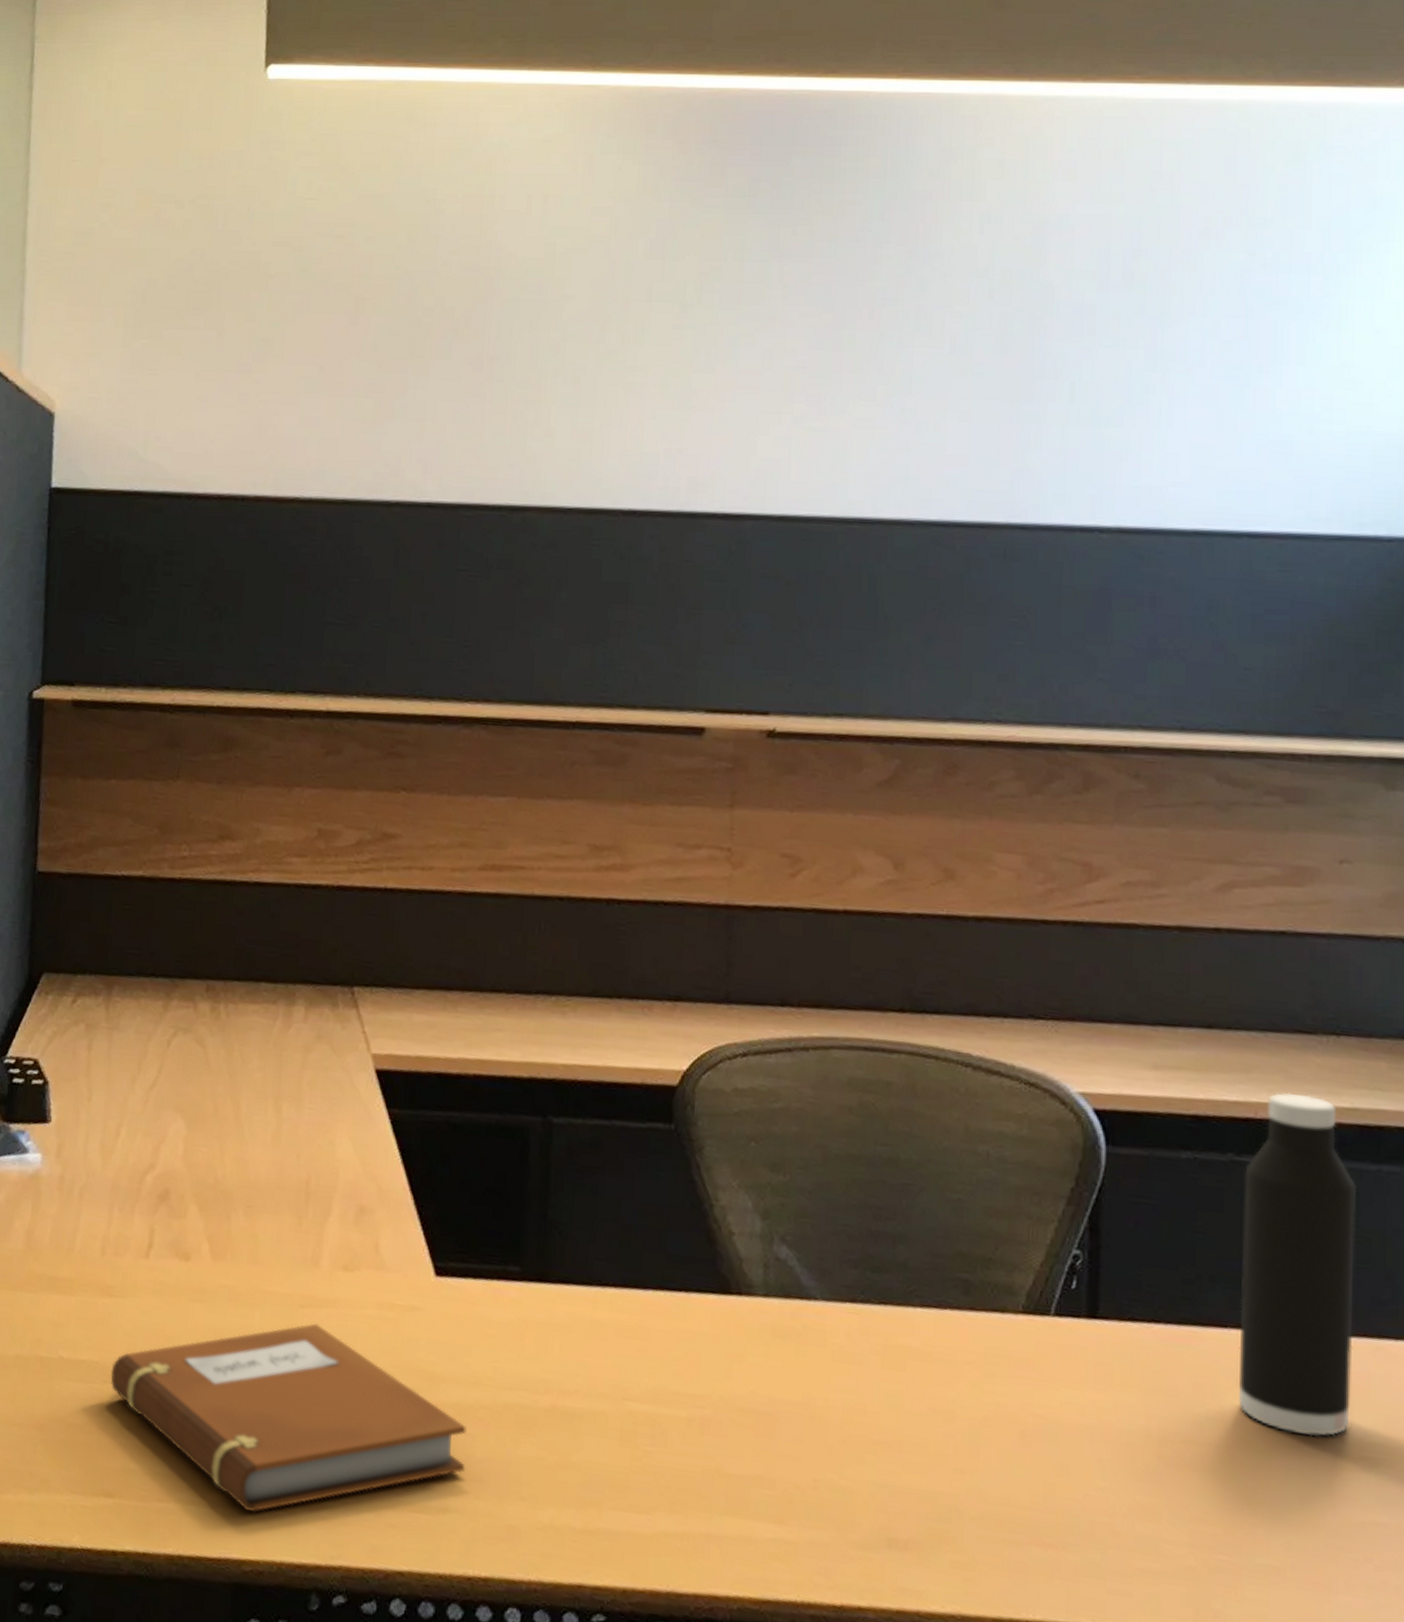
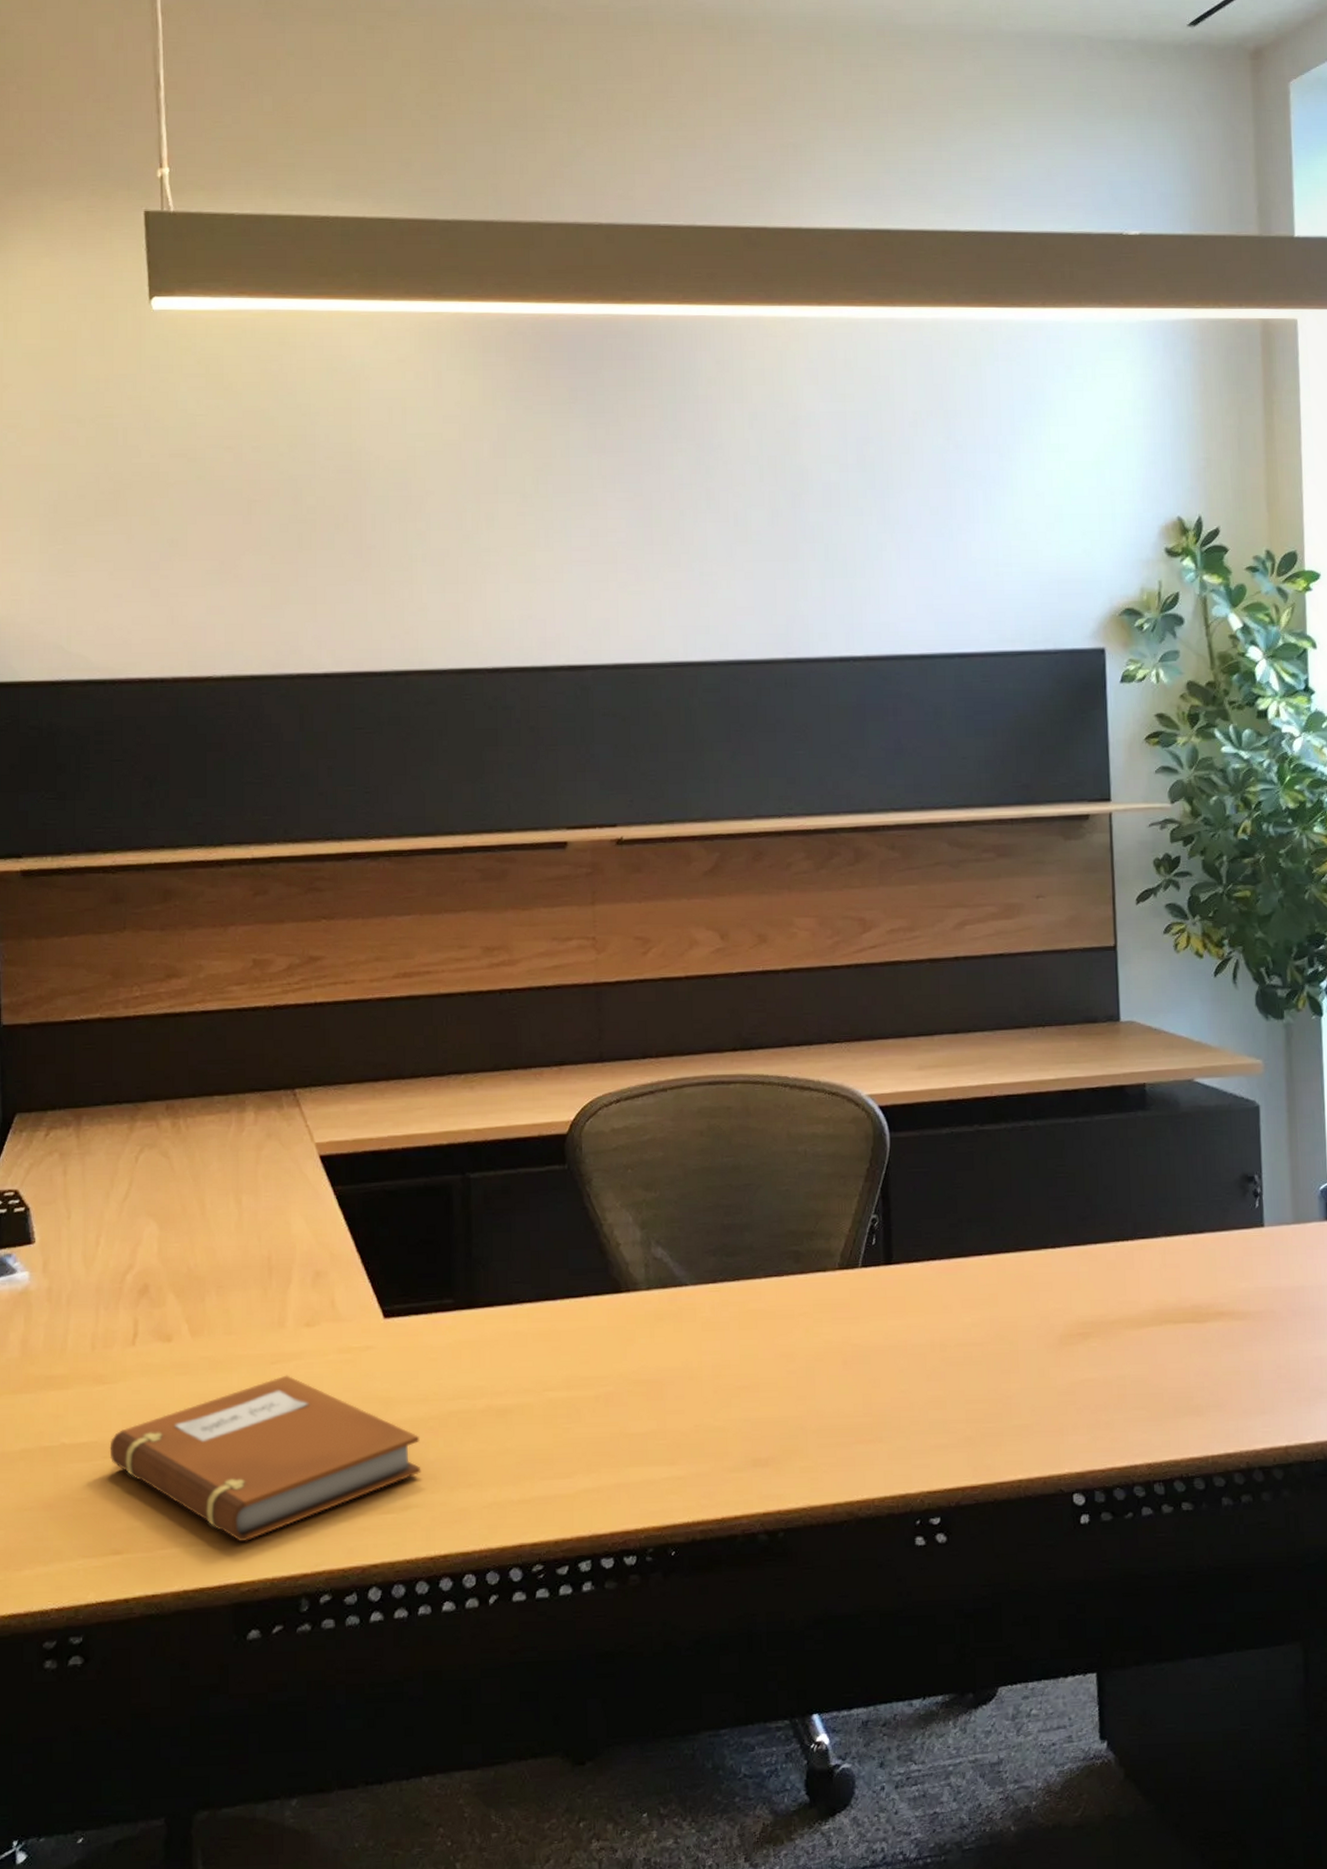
water bottle: present [1239,1092,1356,1437] -> none [987,1074,1069,1325]

